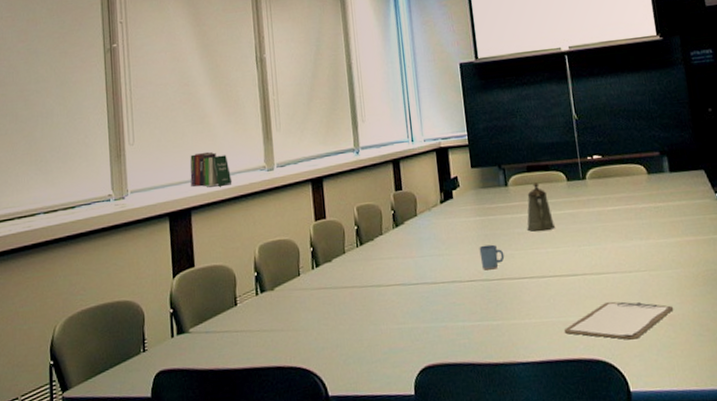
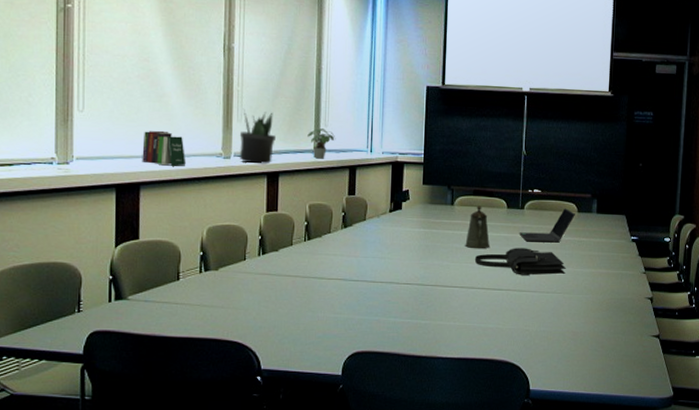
planter: none [280,116,315,173] -> present [239,108,276,164]
potted plant: none [346,125,375,158] -> present [307,128,336,159]
mug: present [479,244,505,270] -> none [418,254,441,276]
handbag: none [540,222,647,256] -> present [474,248,566,276]
clipboard: present [563,301,674,340] -> none [482,315,578,348]
laptop: none [585,172,645,216] -> present [519,208,575,243]

